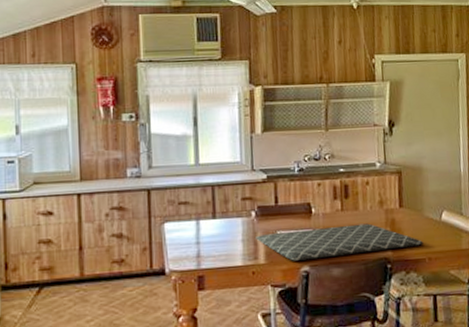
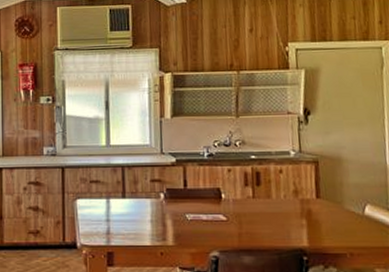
placemat: present [256,223,423,261] -> none [164,212,344,245]

